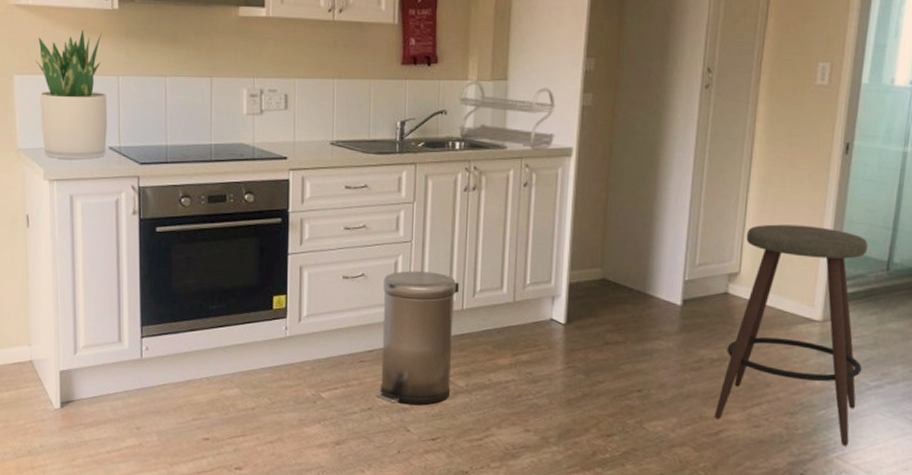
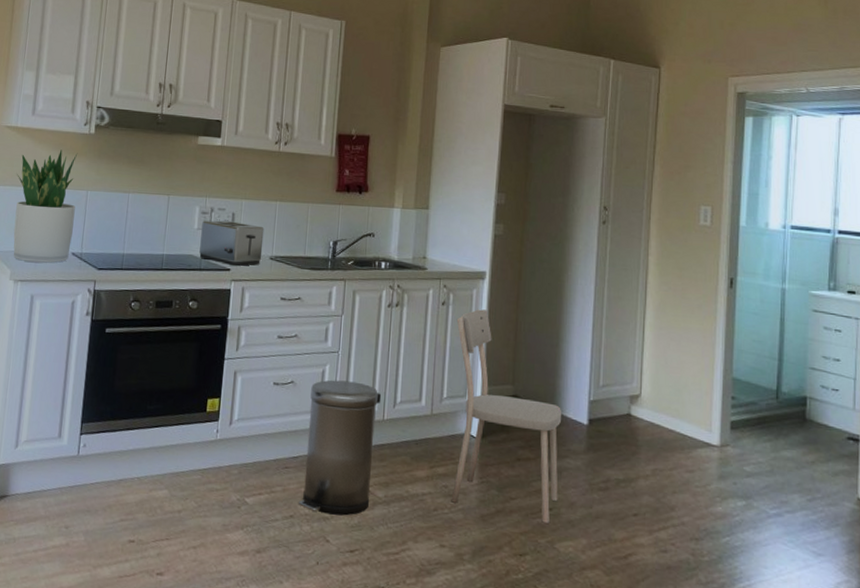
toaster: none [251,102,322,154] -> present [199,220,264,267]
dish rack: present [458,81,556,151] -> none [385,209,471,273]
dining chair: none [535,189,655,404] -> present [451,309,562,523]
bar stool: present [715,224,869,446] -> none [623,350,761,576]

